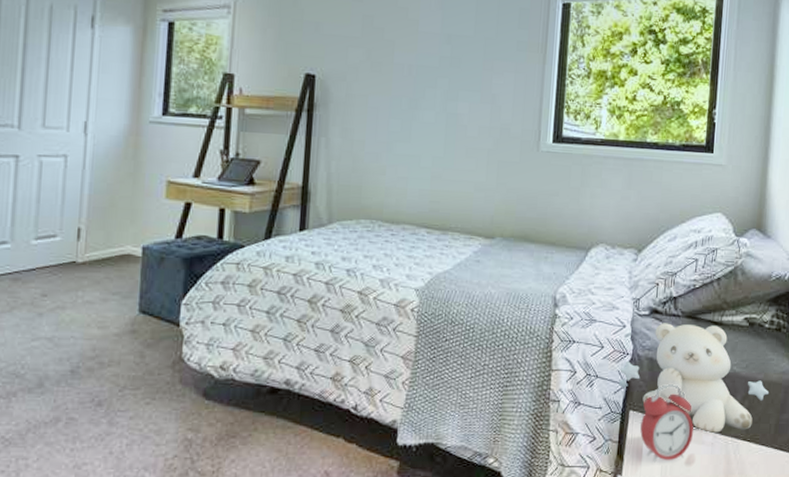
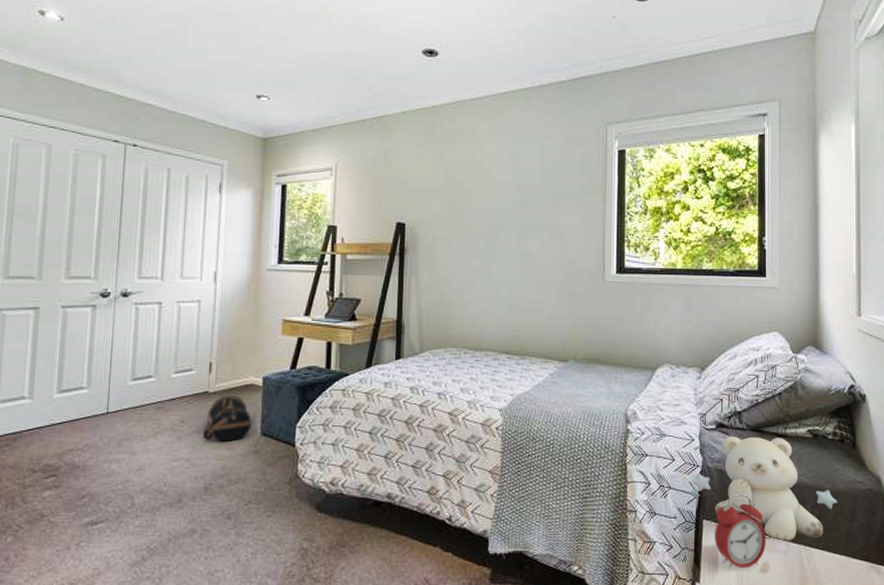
duffel bag: none [69,265,128,321] -> present [203,394,252,443]

